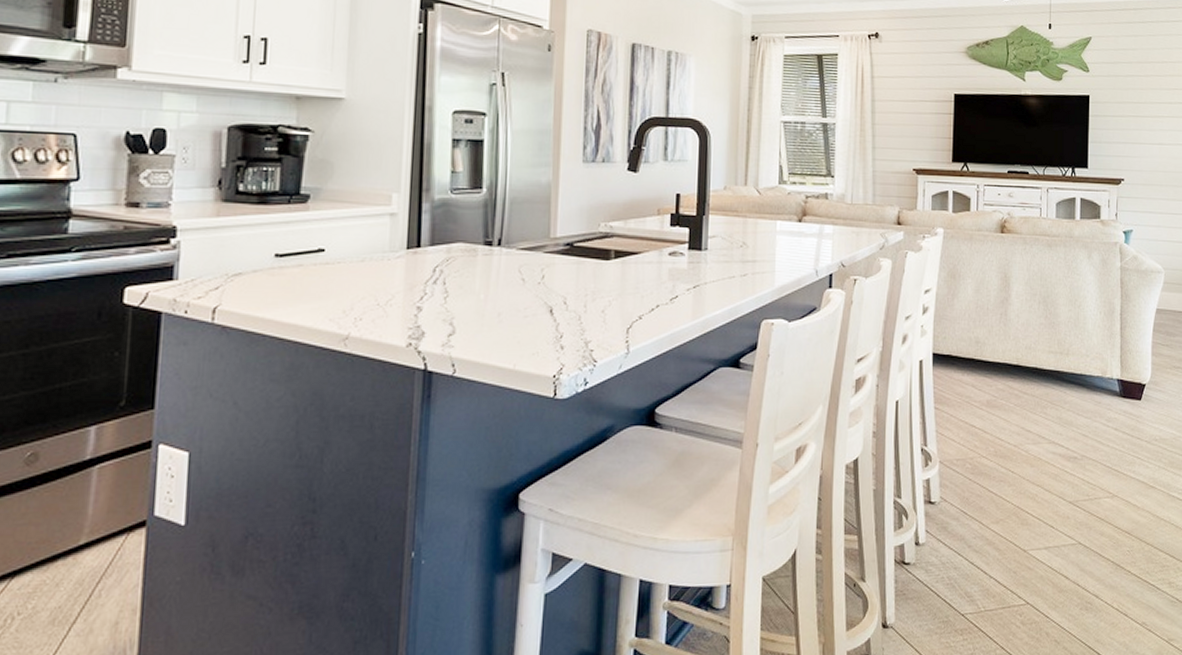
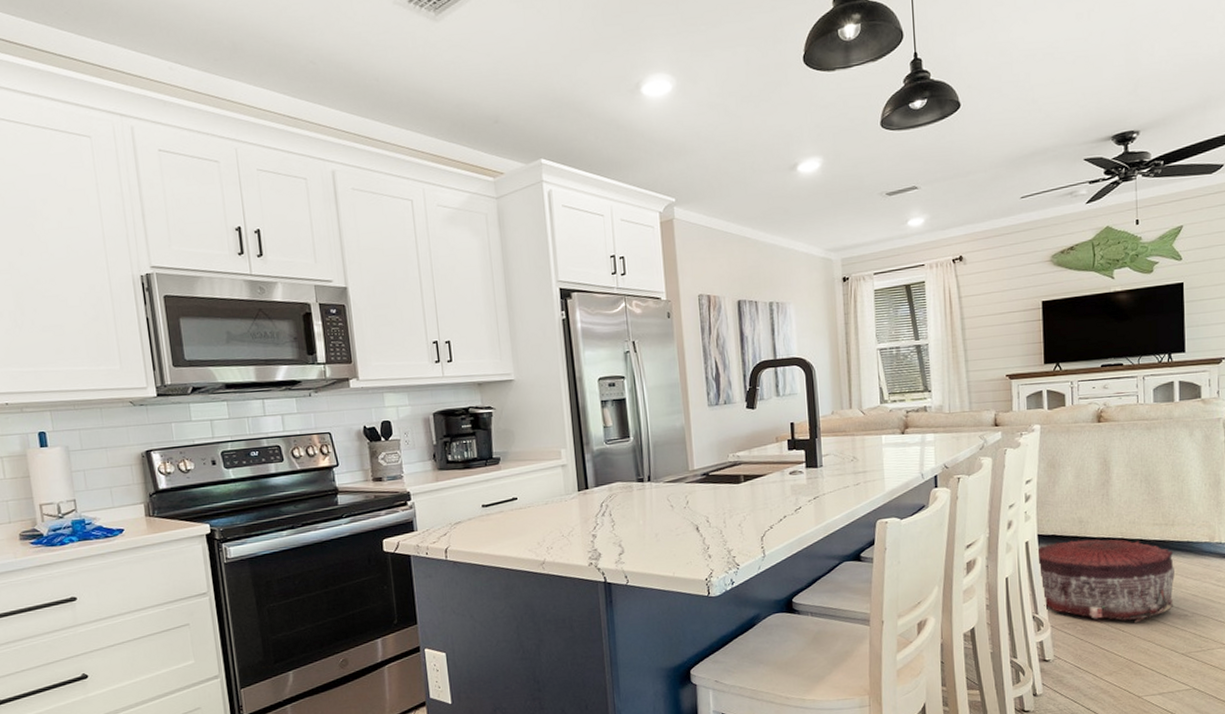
pouf: none [930,362,1067,463] -> present [1036,539,1175,623]

